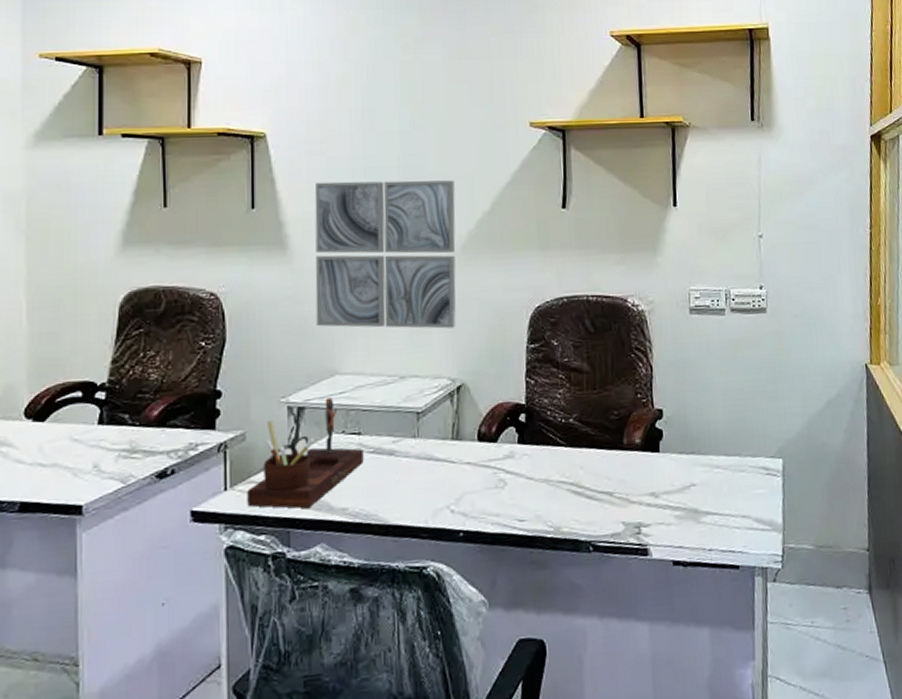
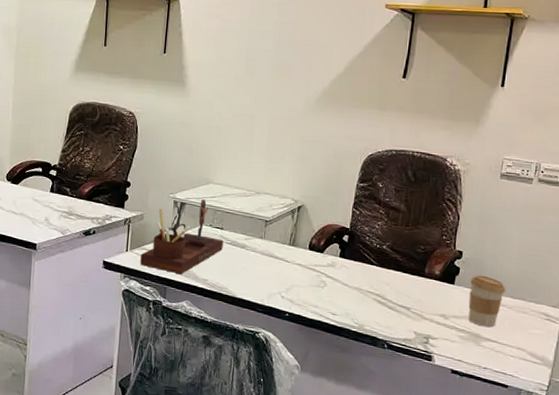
wall art: present [314,180,457,329] -> none [200,38,317,162]
coffee cup: none [677,434,718,498] -> present [468,275,506,327]

